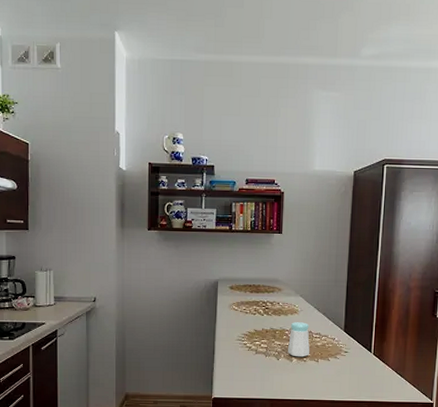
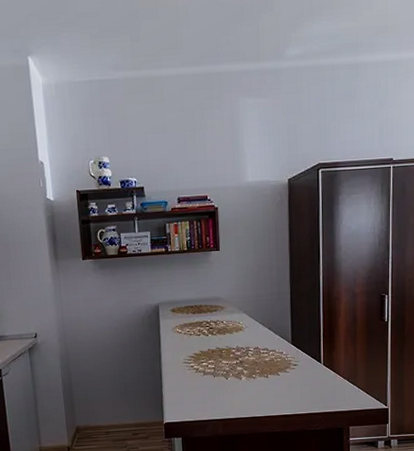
salt shaker: present [288,322,310,357] -> none [236,339,259,375]

